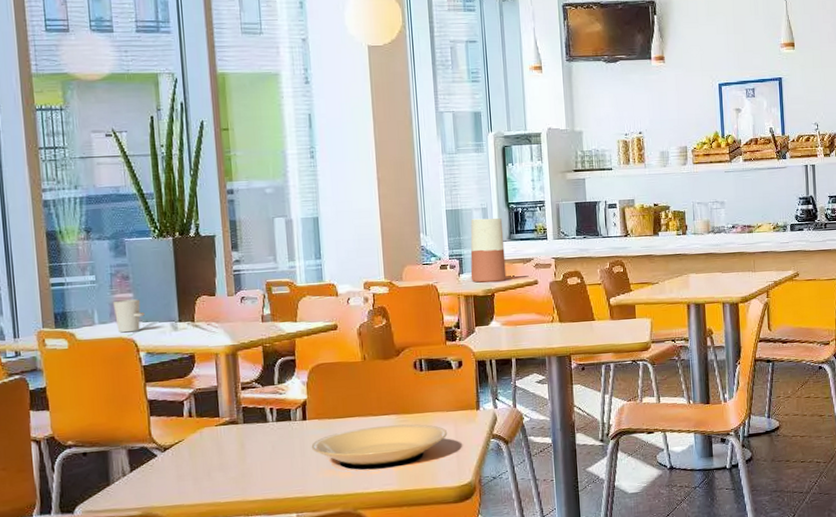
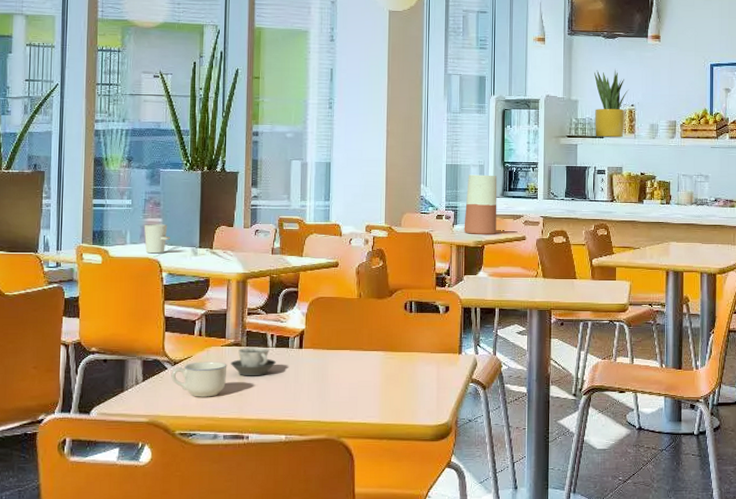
cup: none [162,442,225,483] -> present [171,362,227,397]
cup: none [227,422,279,456] -> present [230,347,276,376]
plate: present [311,424,448,469] -> none [304,360,430,401]
planter: none [597,94,636,169] -> present [594,68,629,138]

